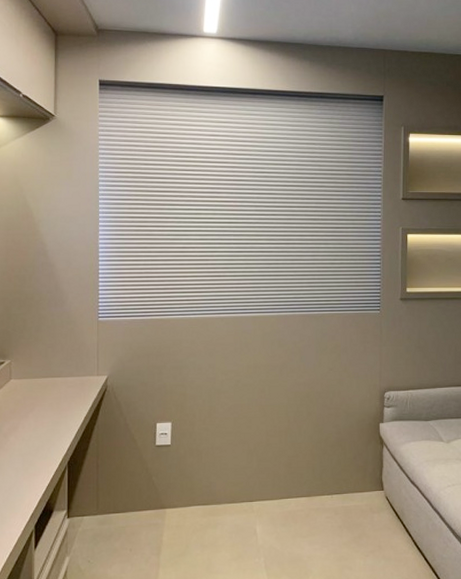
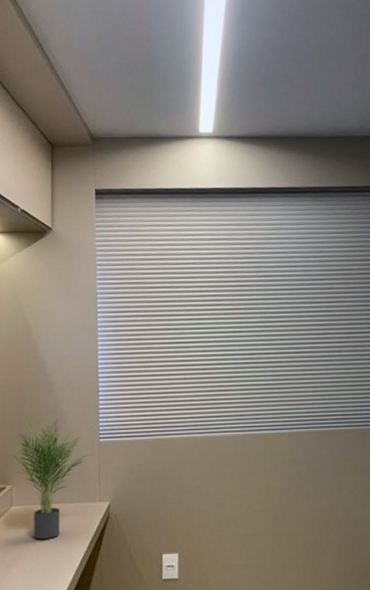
potted plant: none [9,297,94,411] -> present [10,418,95,540]

